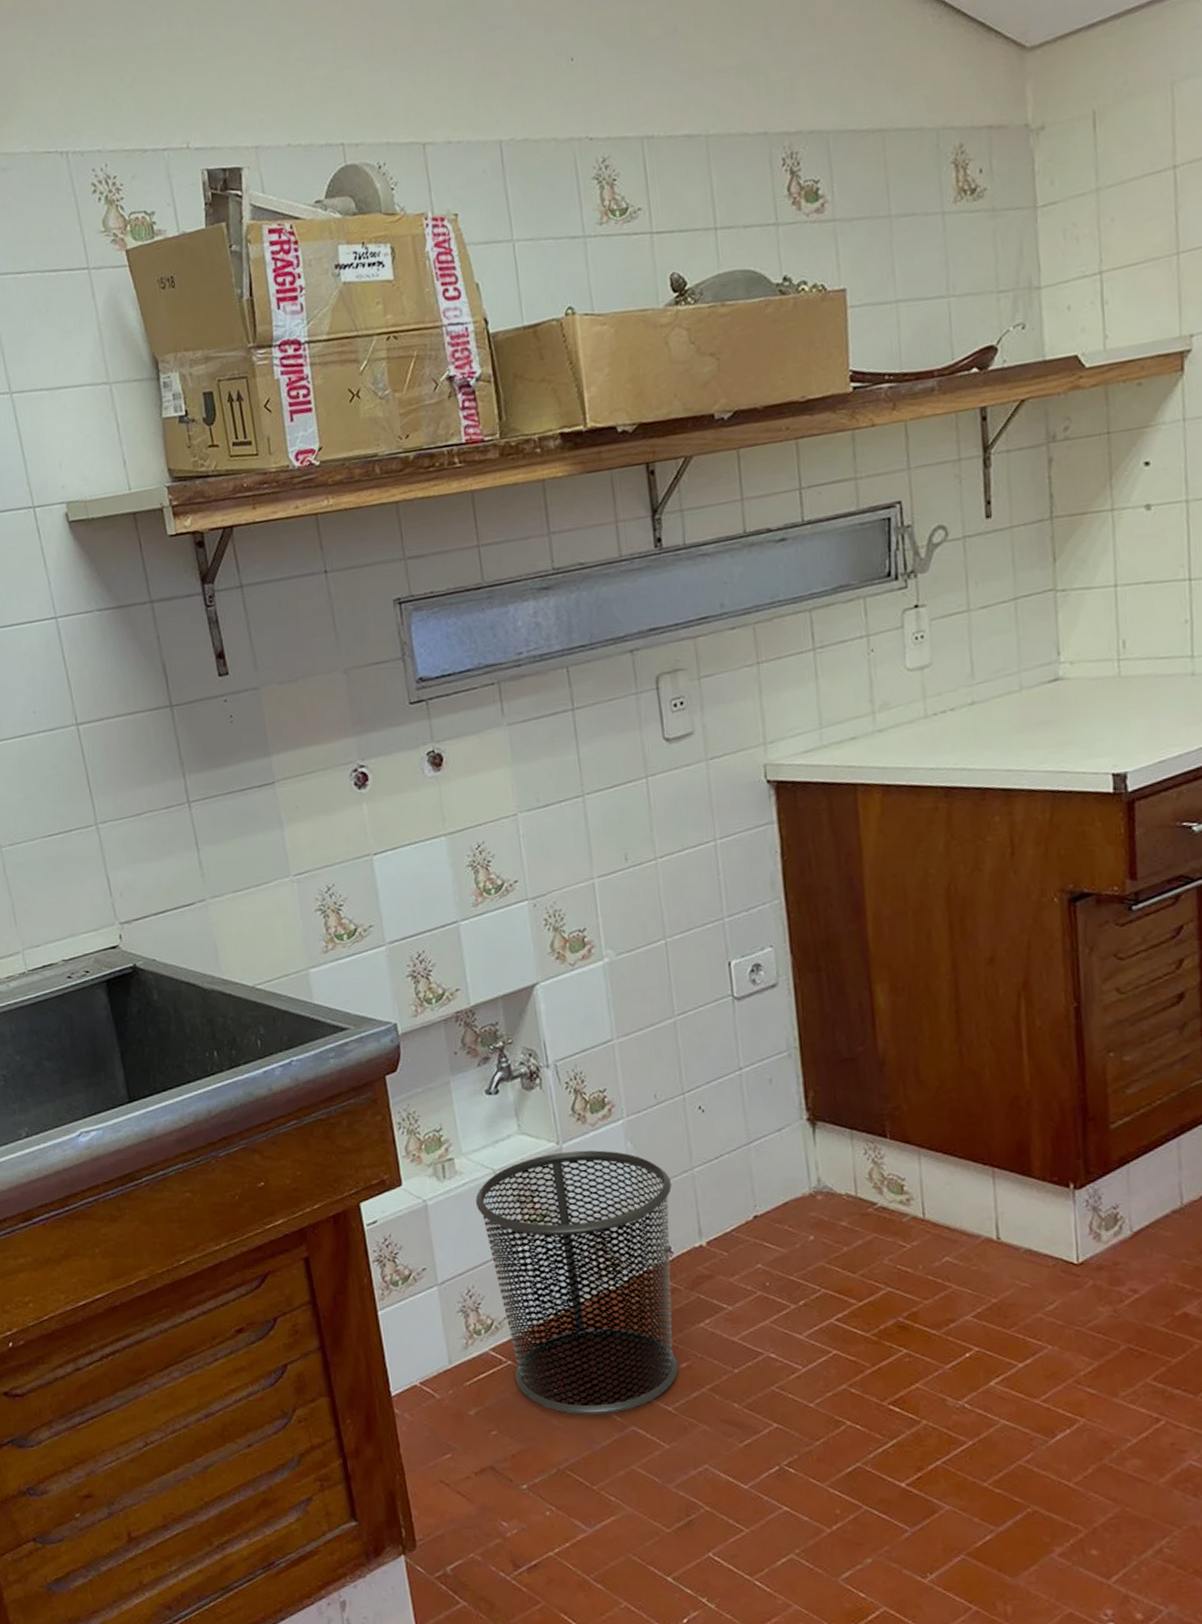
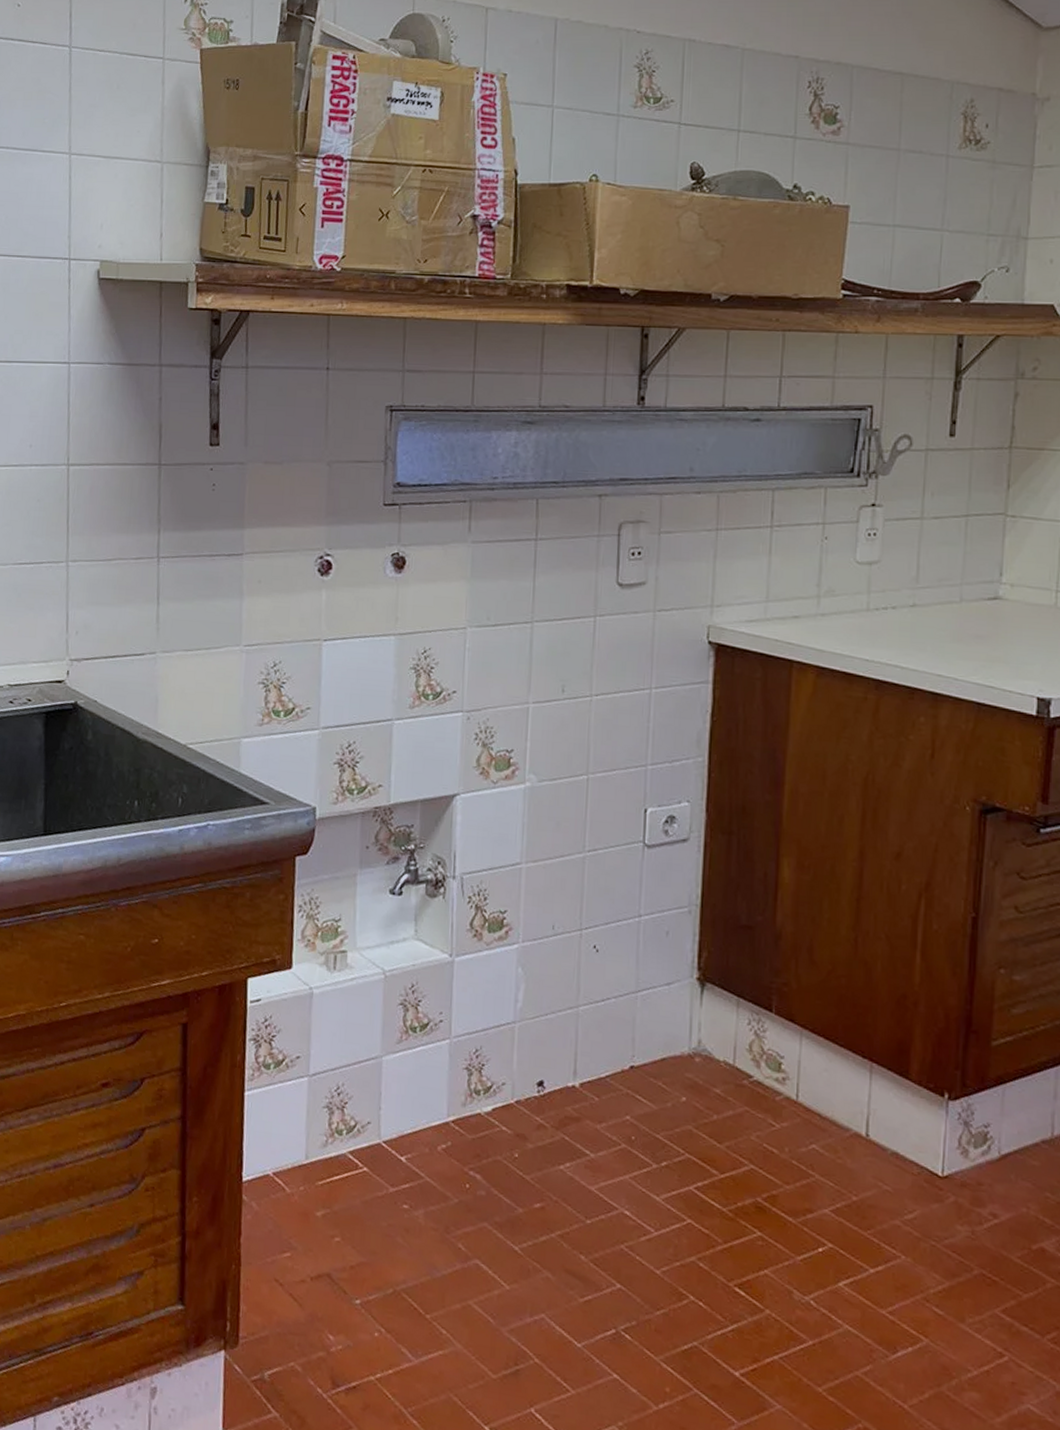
waste bin: present [475,1150,679,1415] -> none [360,965,555,1242]

